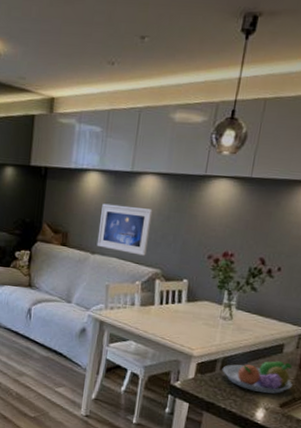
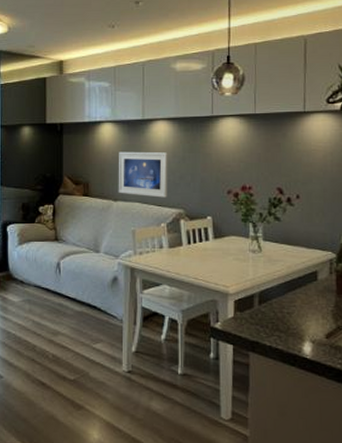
fruit bowl: present [222,361,293,394] -> none [260,289,334,325]

